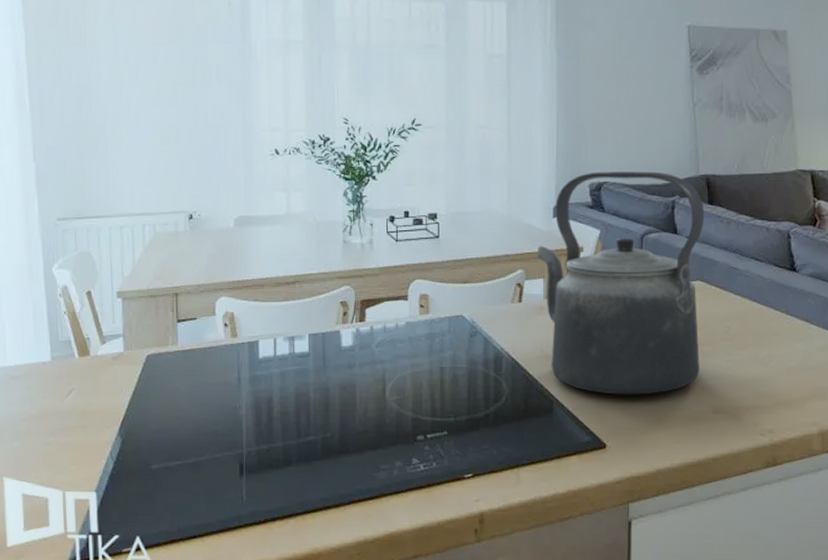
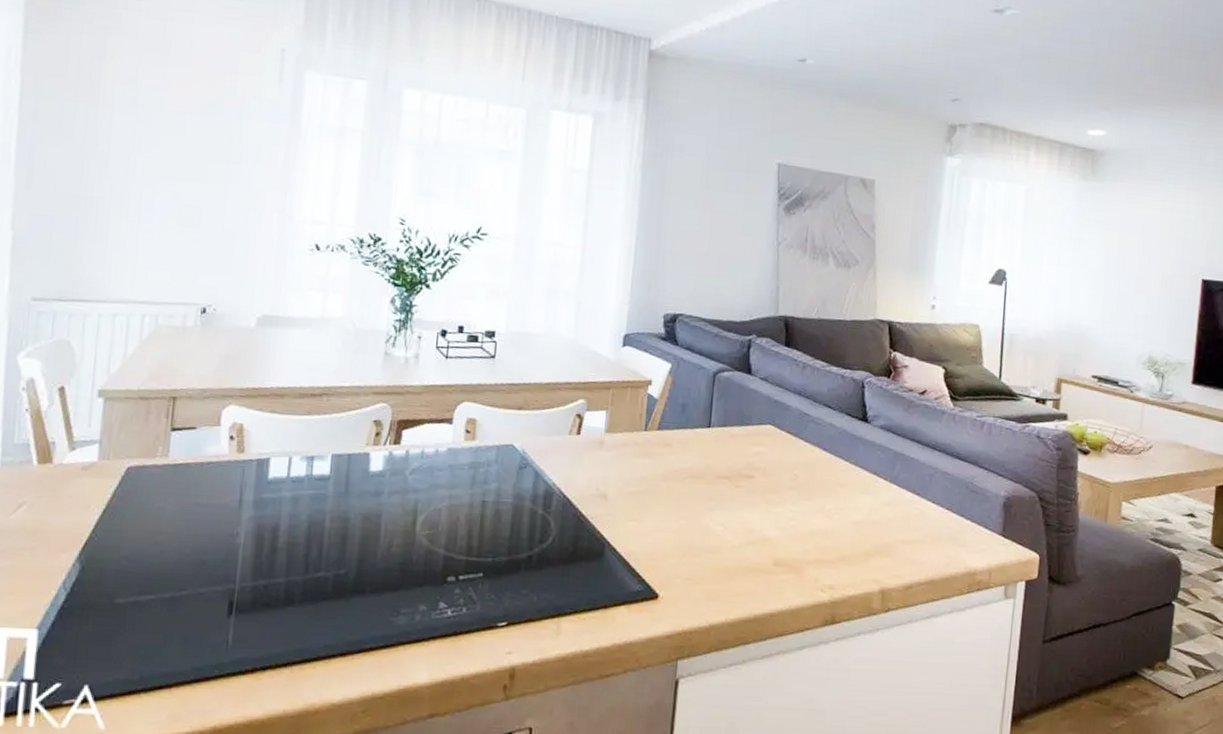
kettle: present [537,171,705,395] -> none [601,302,781,543]

